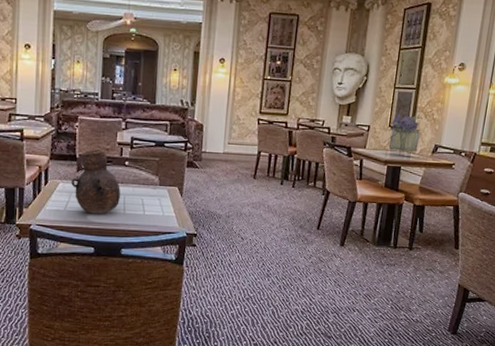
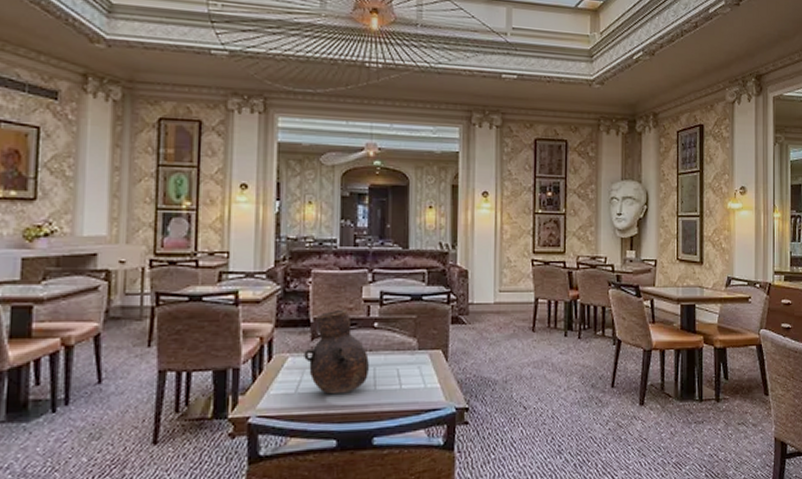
flower bouquet: present [383,114,423,155] -> none [673,244,711,292]

